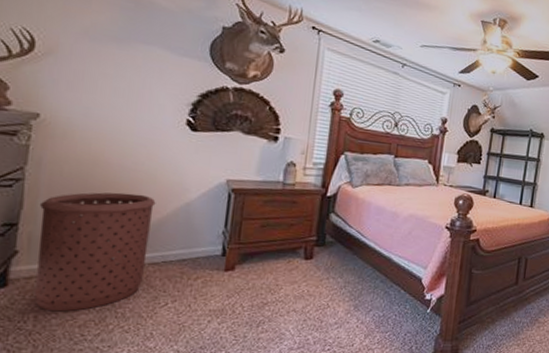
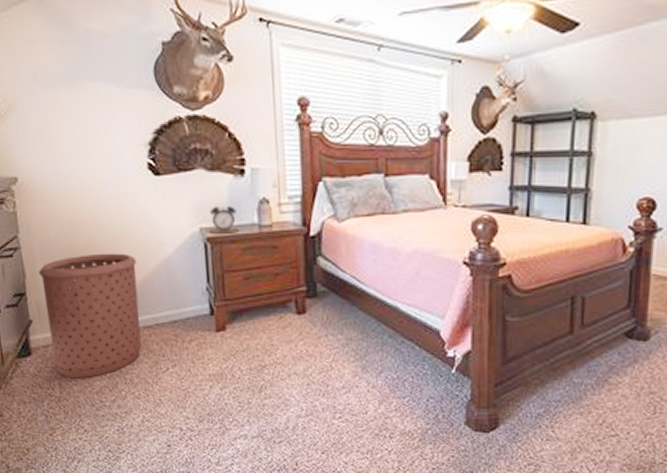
alarm clock: none [235,161,265,189] -> present [209,203,238,235]

